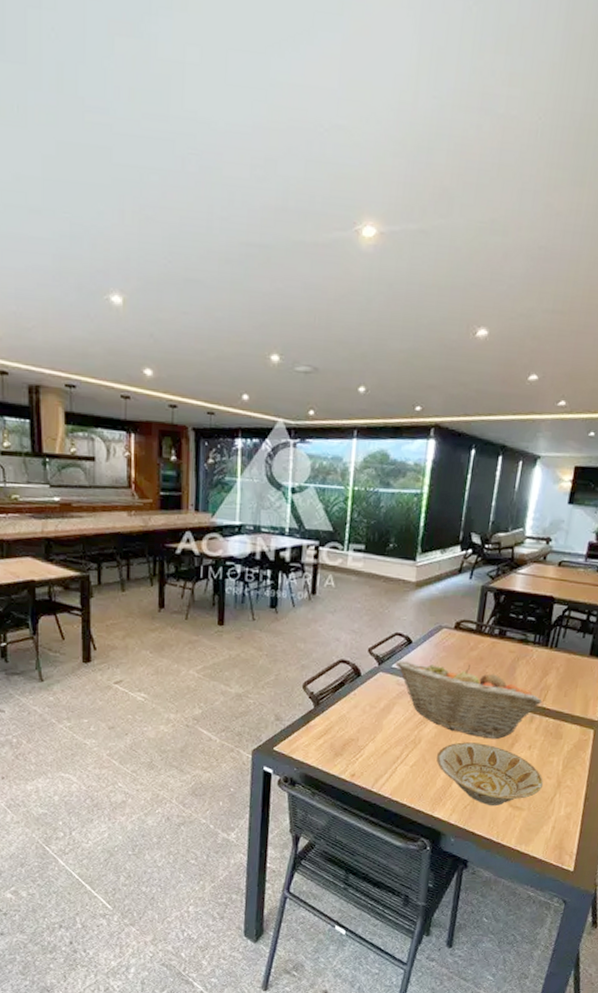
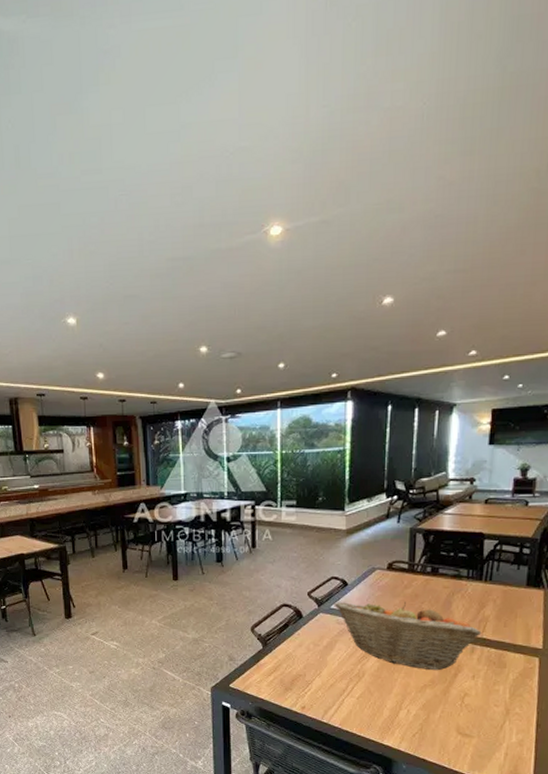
bowl: present [436,742,544,807] -> none [381,674,492,734]

